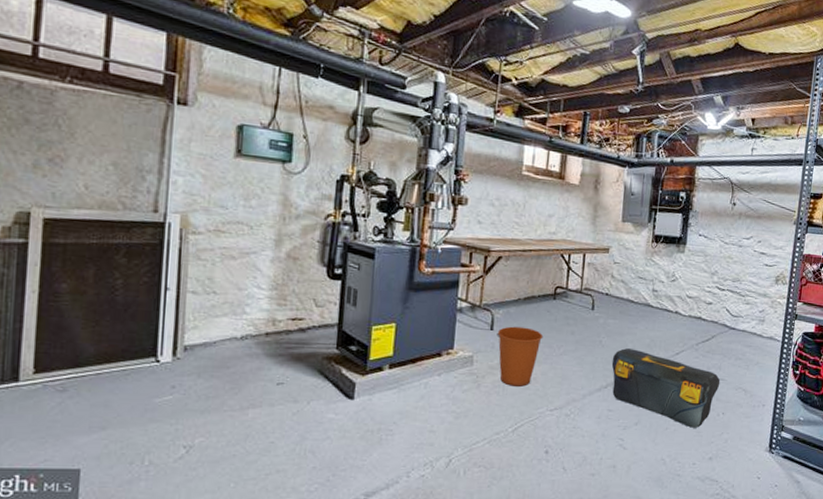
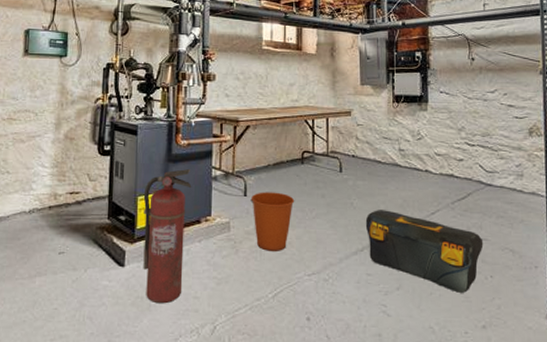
fire extinguisher: none [375,299,434,438] -> present [143,169,192,304]

